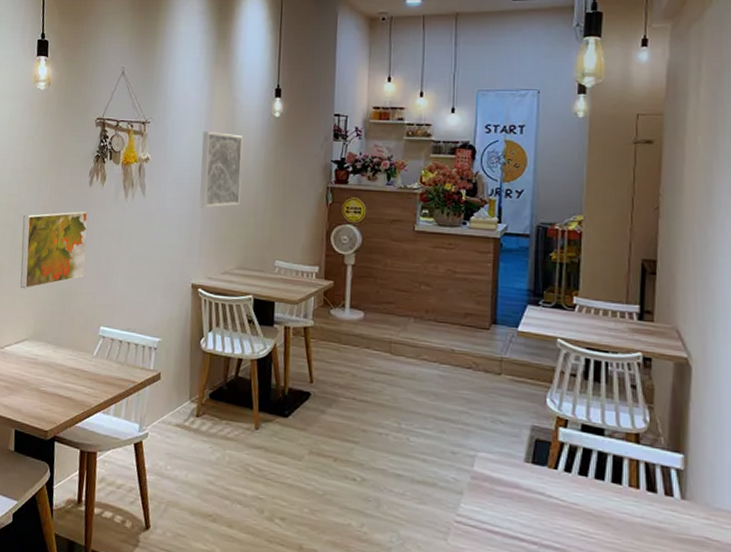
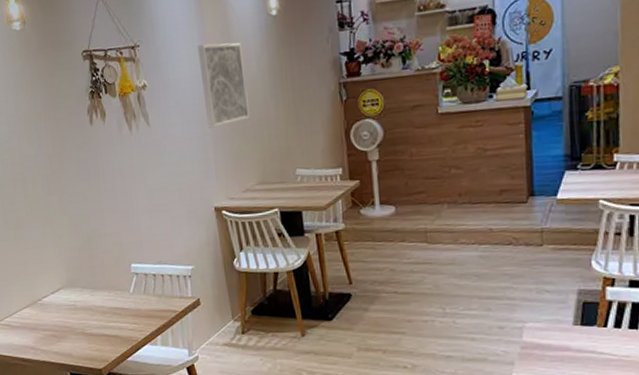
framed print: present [20,211,88,289] -> none [30,152,106,241]

